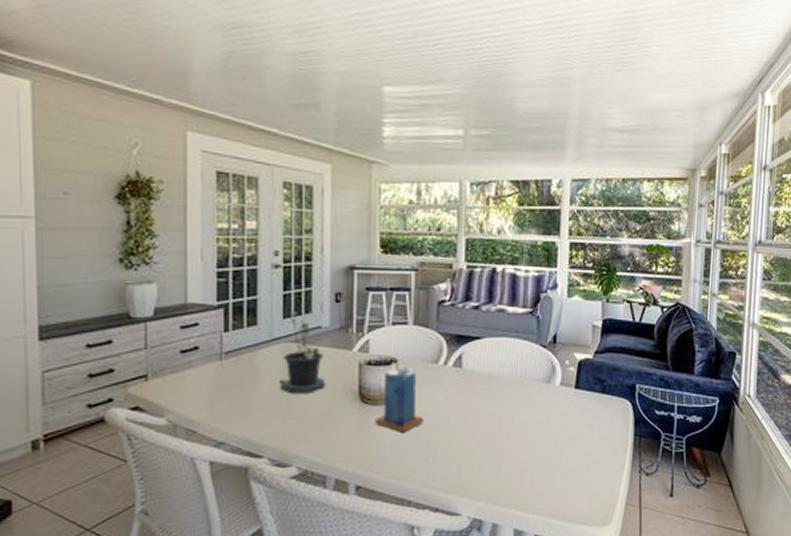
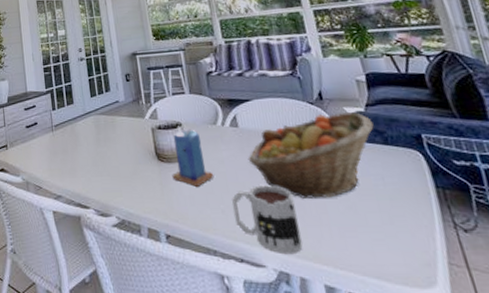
potted plant: present [279,311,326,394] -> none [94,91,129,156]
mug: none [438,432,503,502] -> present [232,185,303,255]
fruit basket: none [465,359,597,446] -> present [248,112,374,199]

